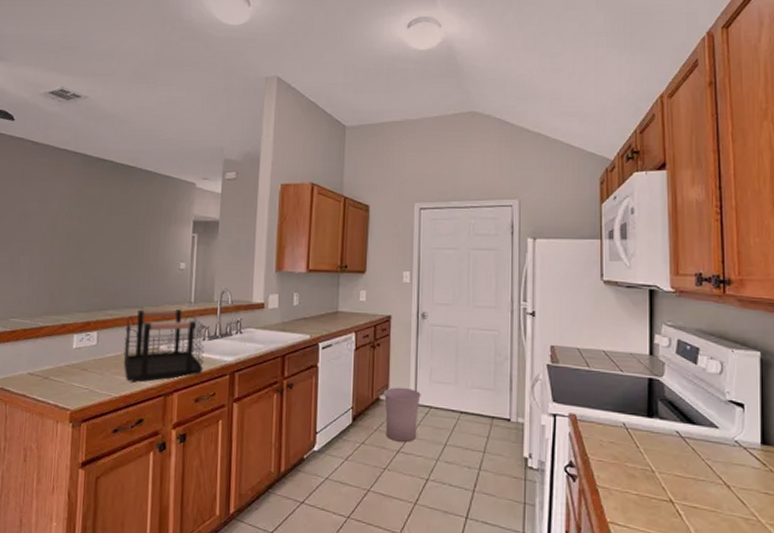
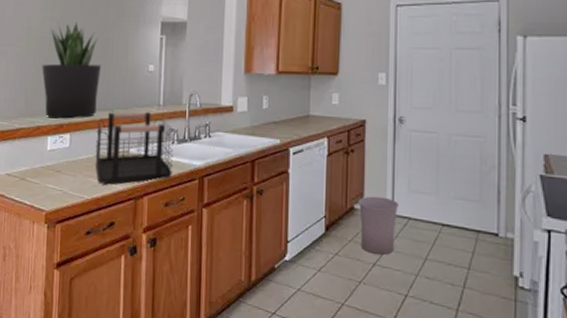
planter: none [68,217,131,317] -> present [42,20,101,119]

